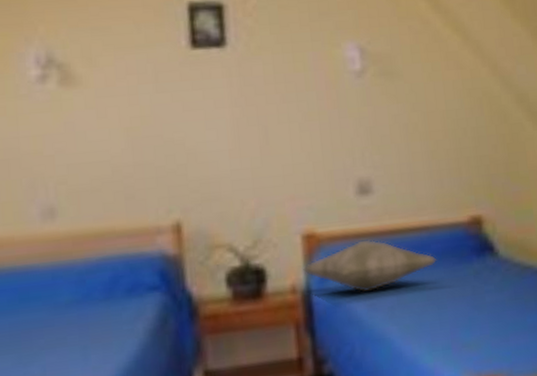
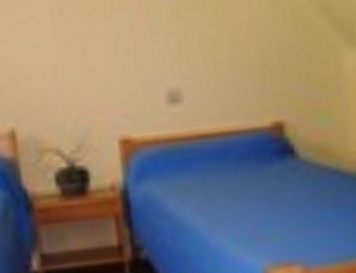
decorative pillow: present [303,239,437,293] -> none [121,143,241,191]

